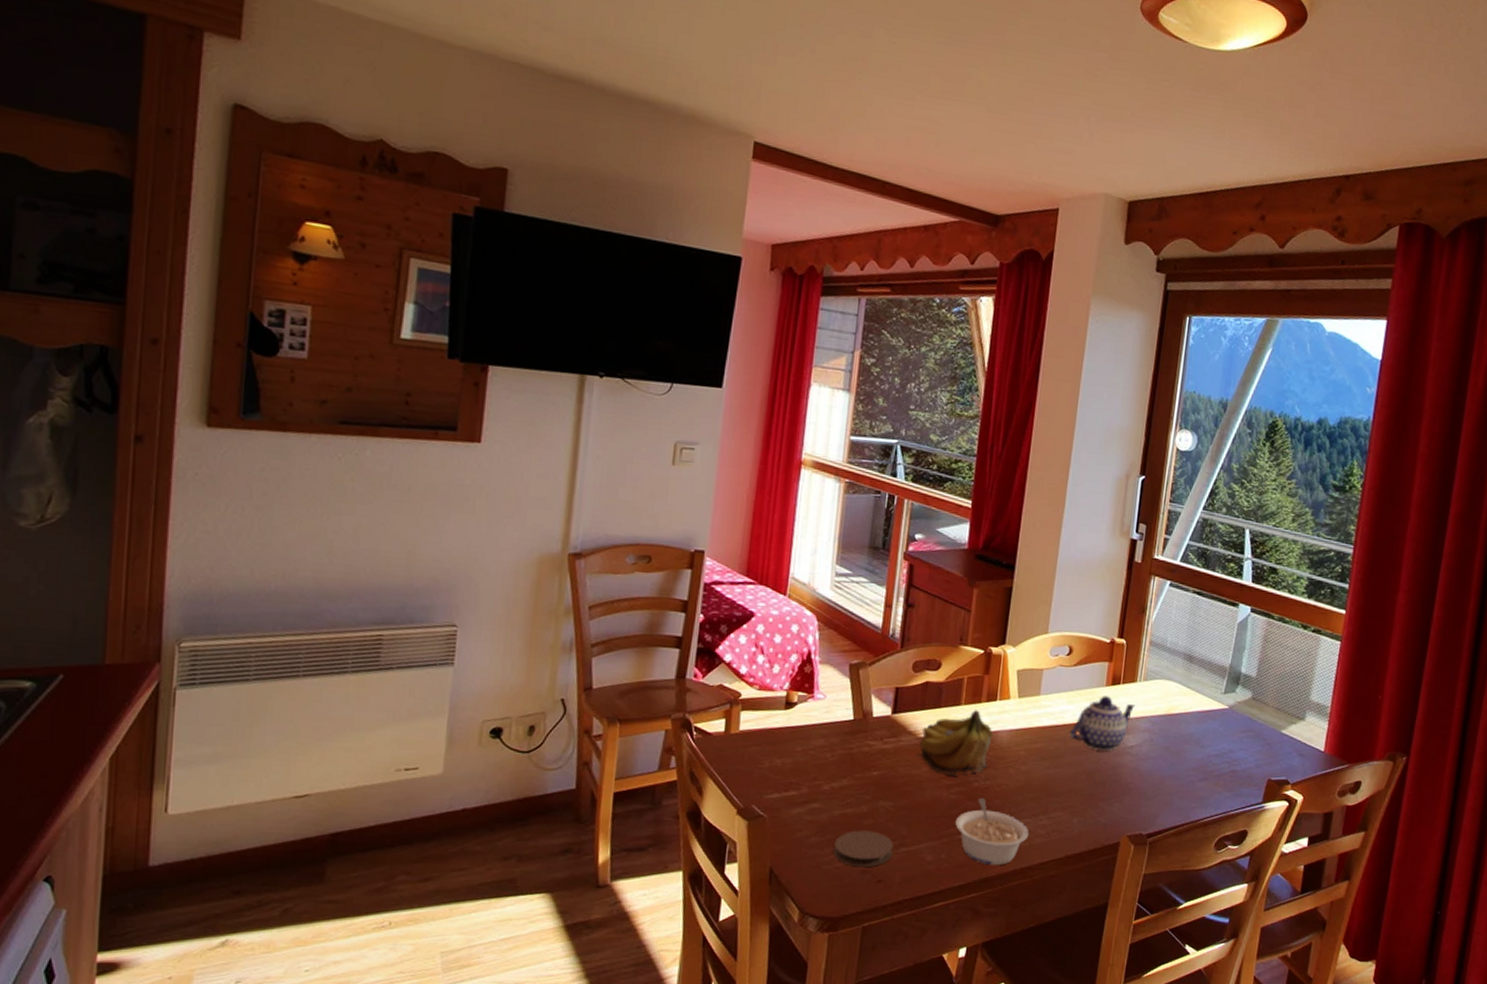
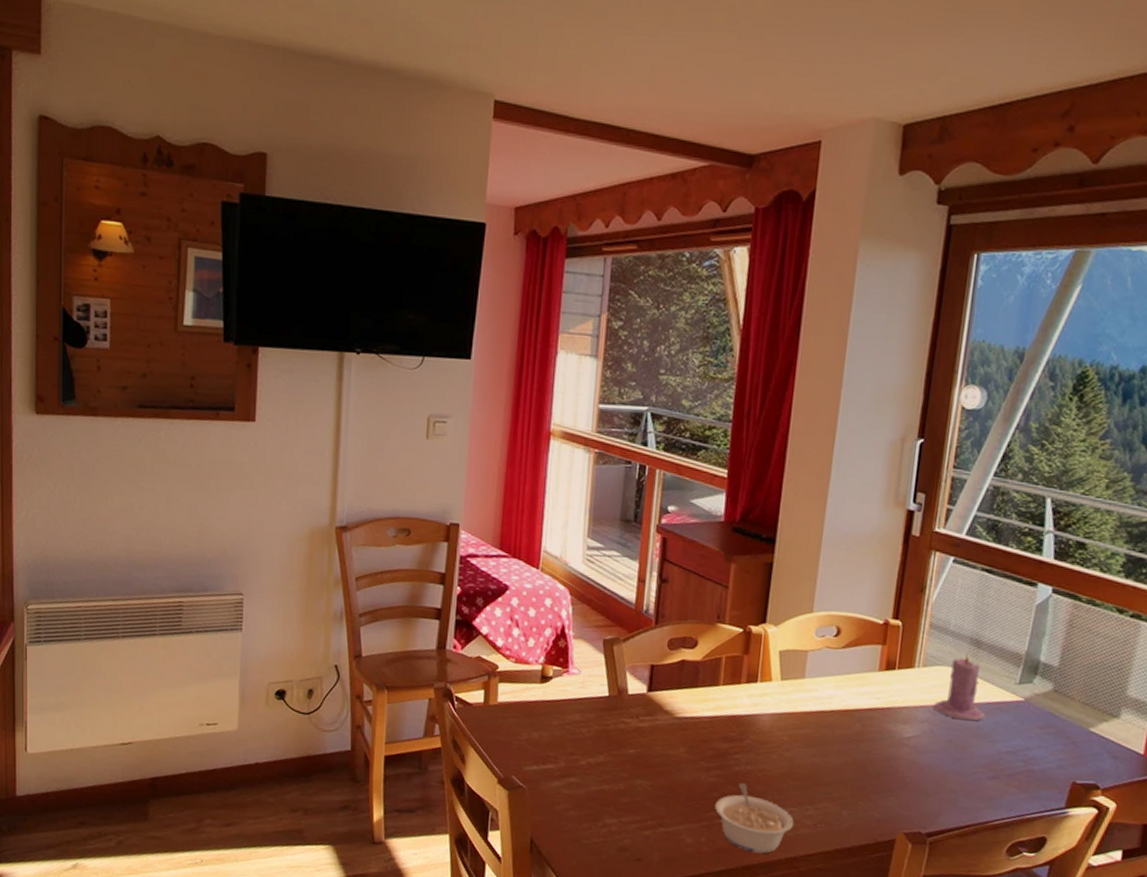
coaster: present [833,830,894,868] -> none [592,807,652,845]
fruit: present [916,710,993,776] -> none [673,691,754,759]
teapot: present [1069,696,1136,751] -> none [838,681,913,741]
candle: none [1153,668,1197,729] -> present [933,653,986,721]

